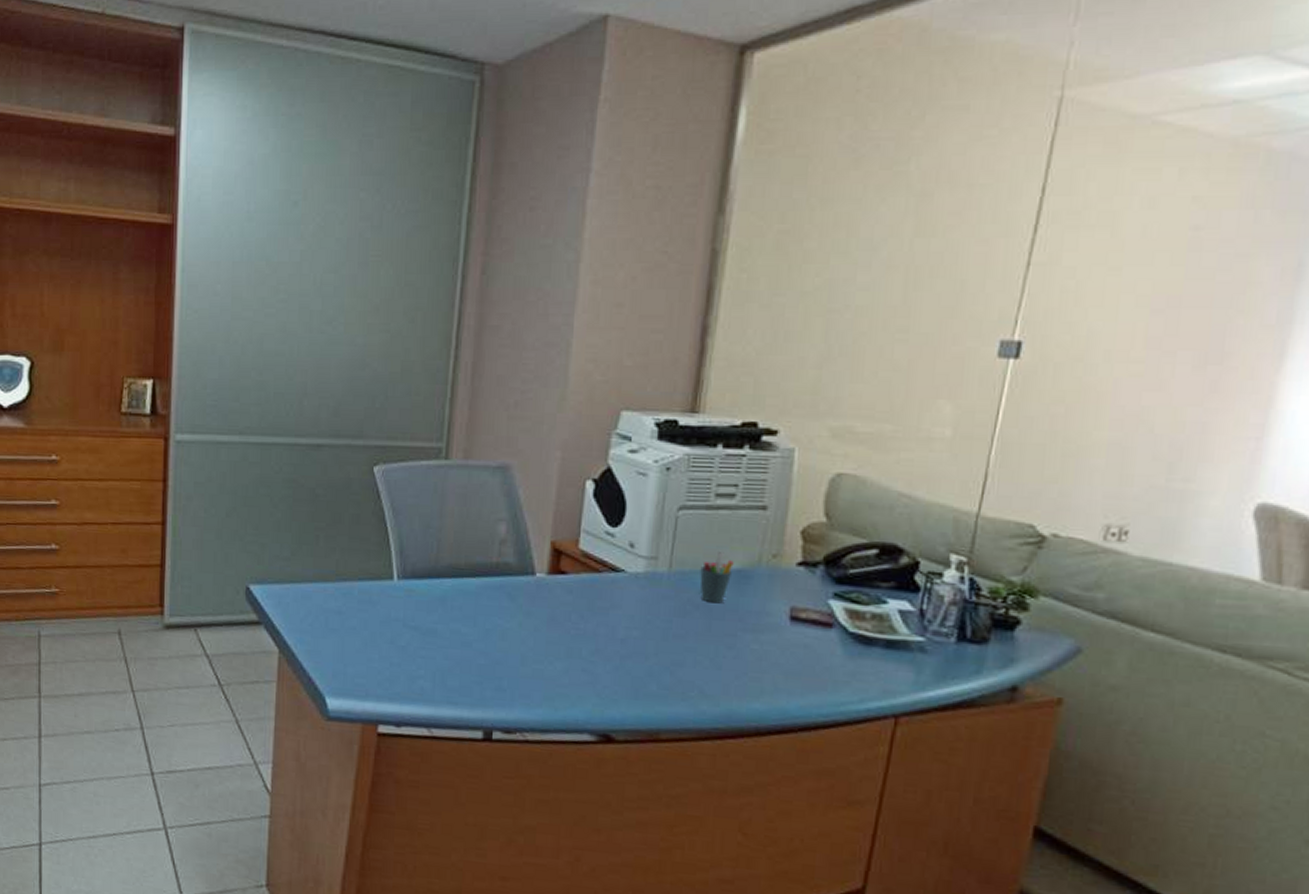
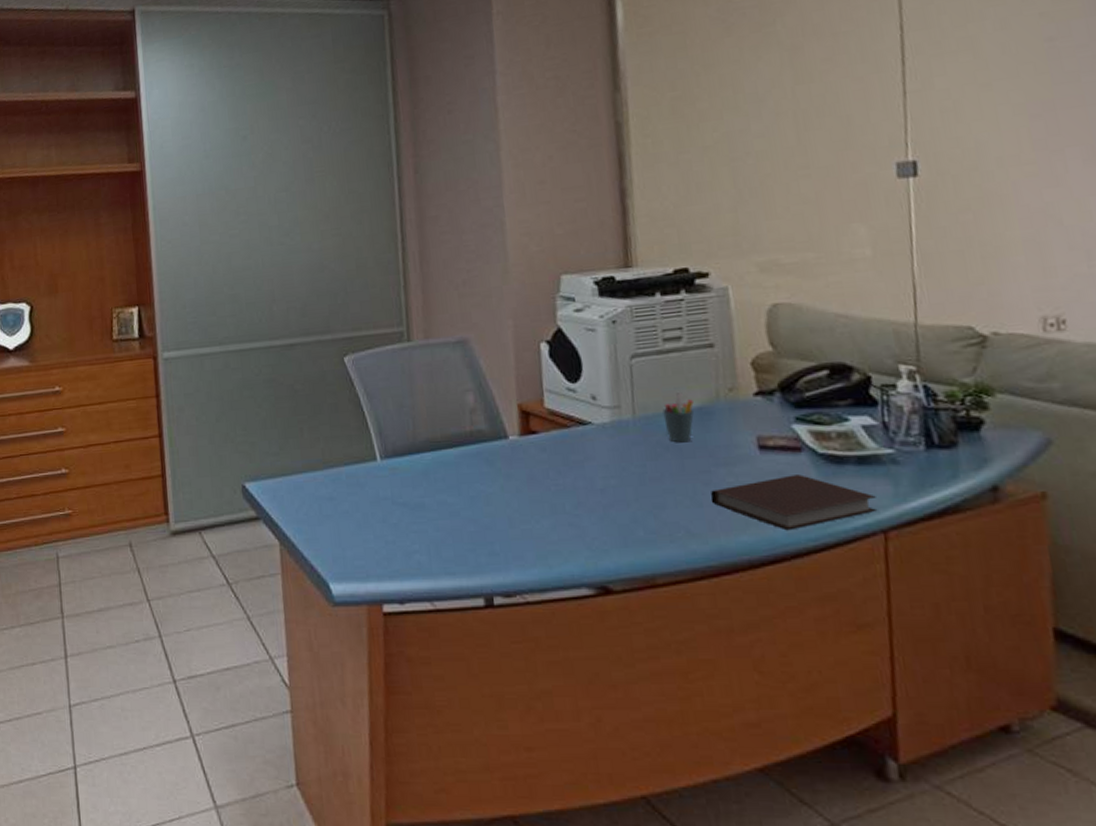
notebook: none [730,649,896,704] -> present [710,474,878,531]

